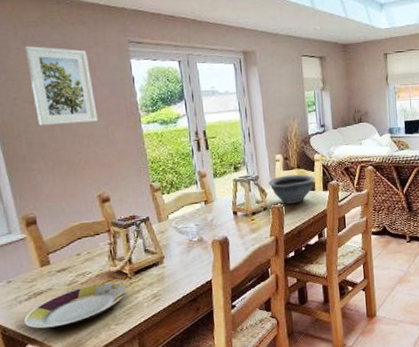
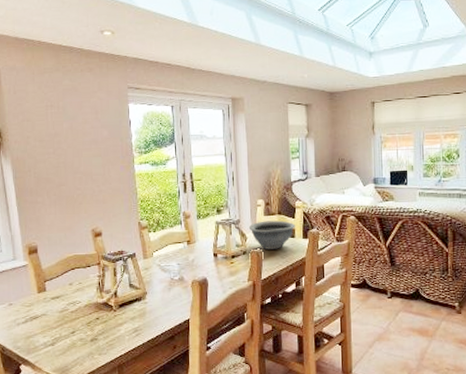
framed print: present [24,45,98,125] -> none [40,90,97,162]
plate: present [24,282,126,329] -> none [20,313,110,352]

